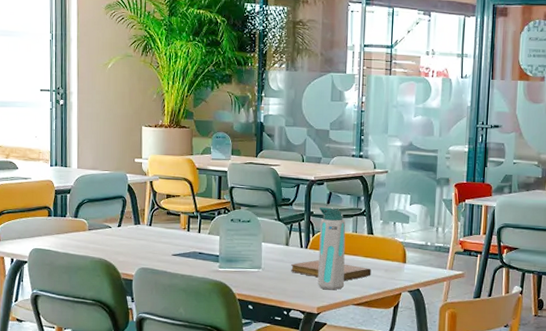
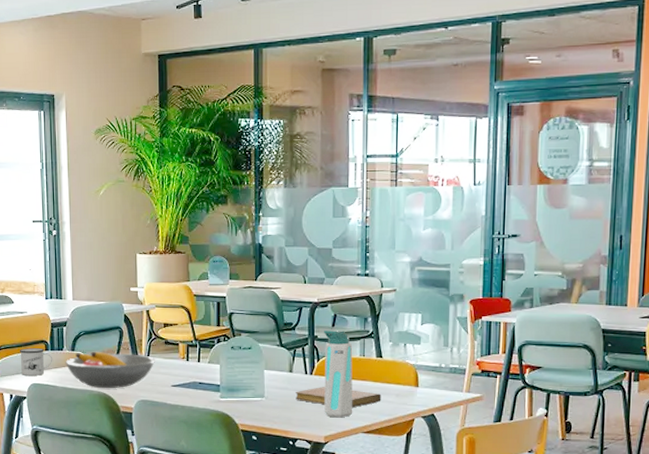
mug: none [22,213,56,241] -> present [20,348,53,376]
fruit bowl: none [67,219,157,256] -> present [65,351,155,389]

